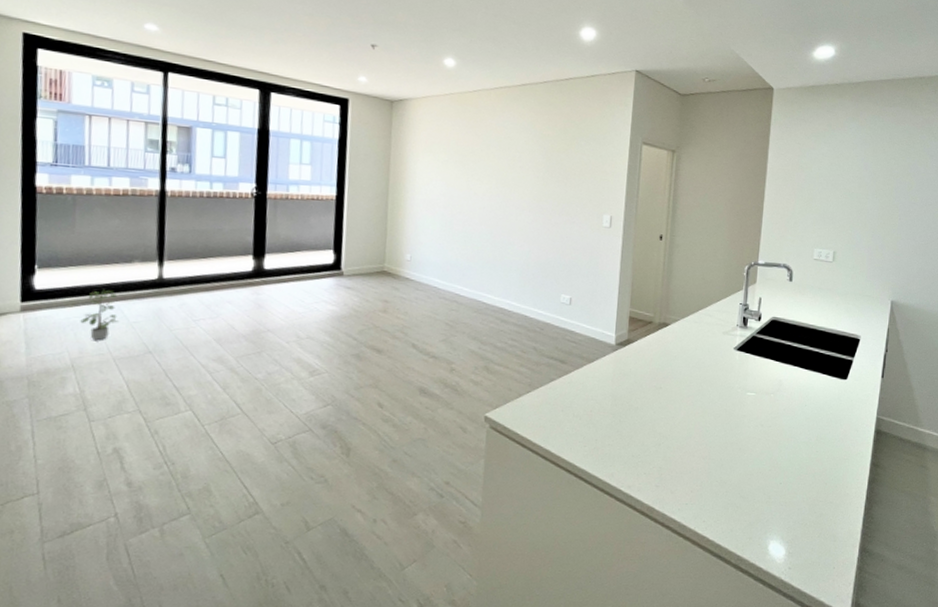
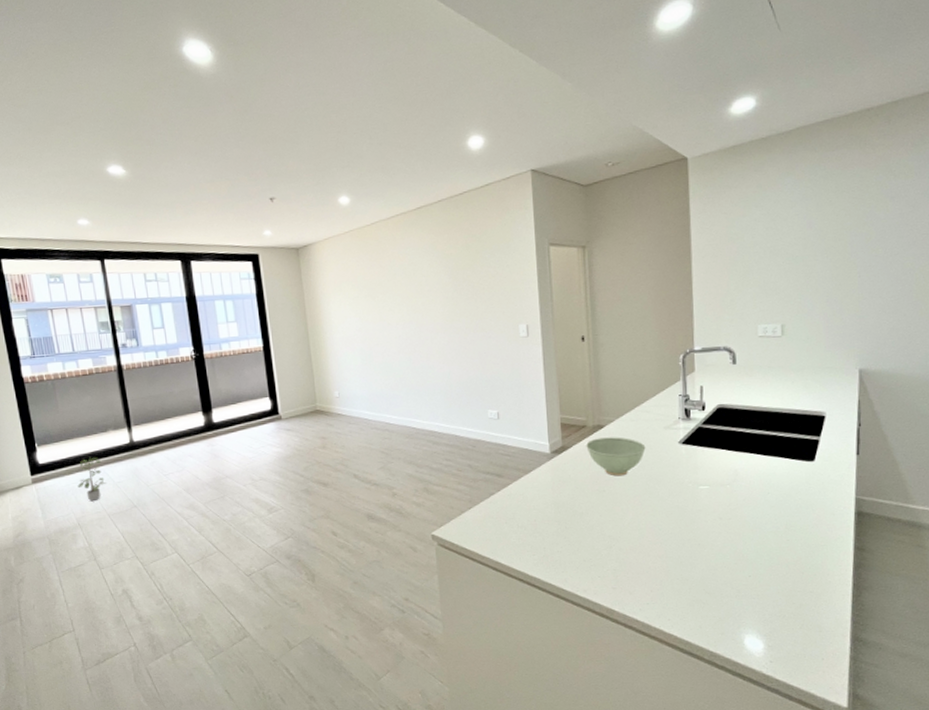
bowl: none [650,335,704,375] -> present [586,437,646,476]

